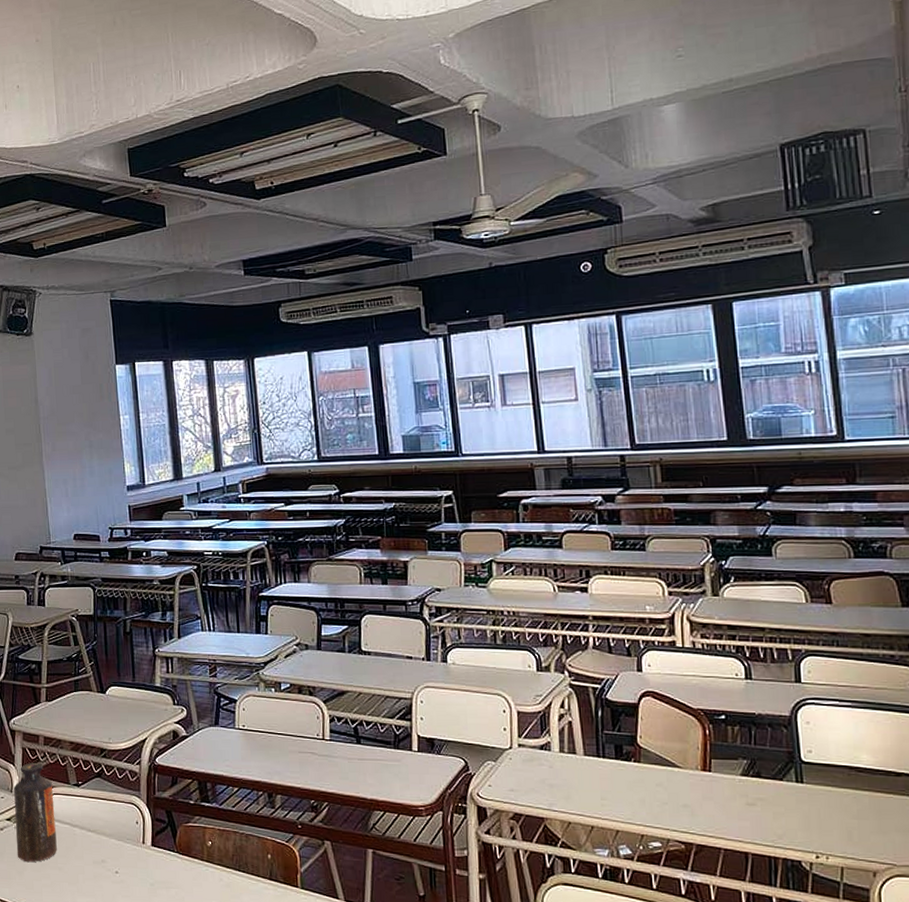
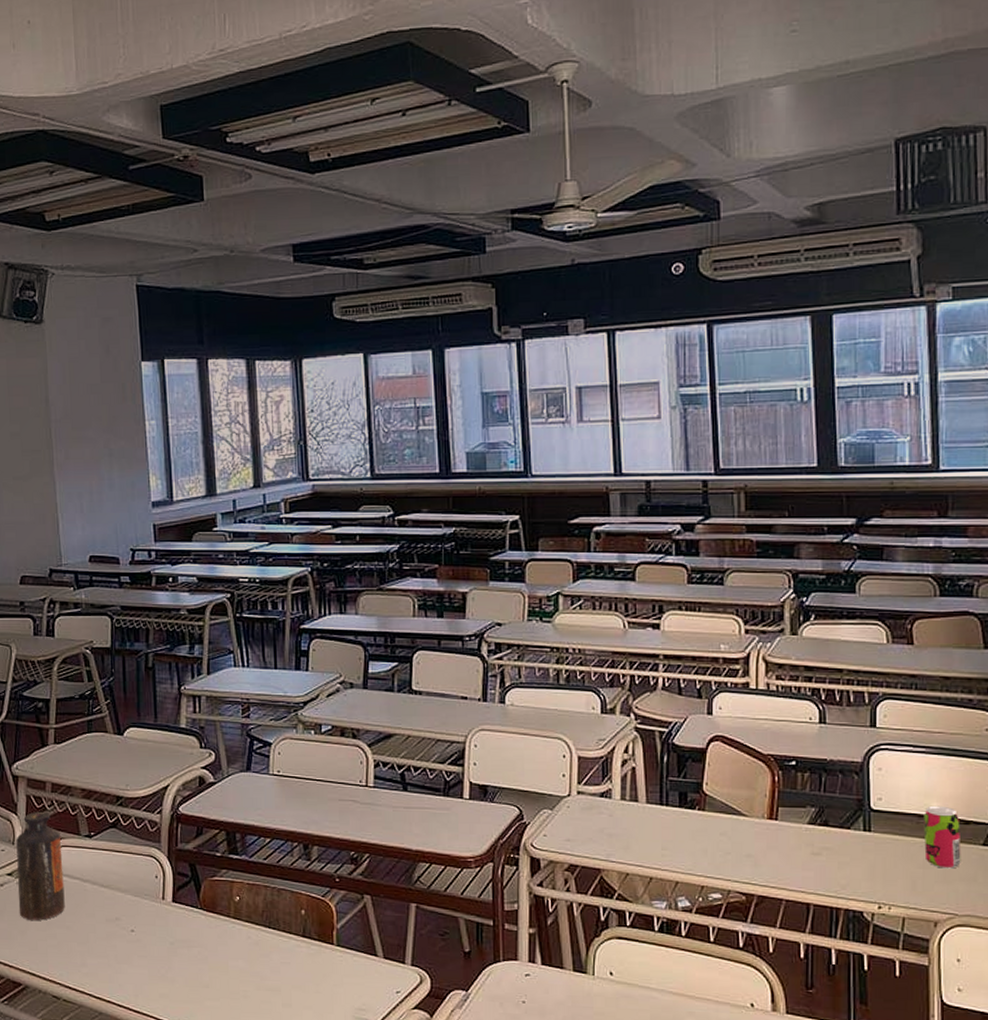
beverage can: none [854,758,895,820] -> present [923,805,961,869]

